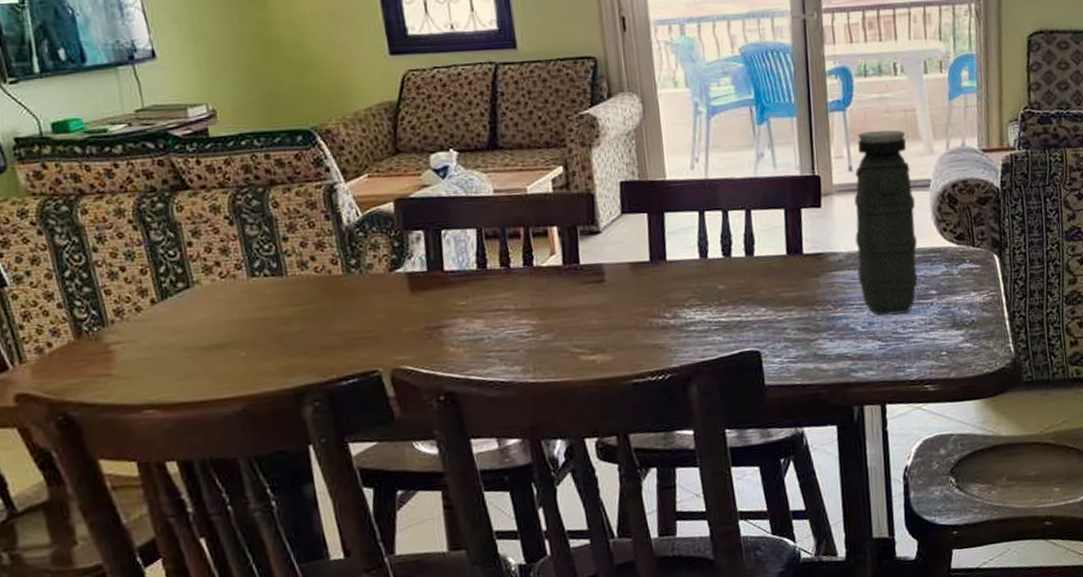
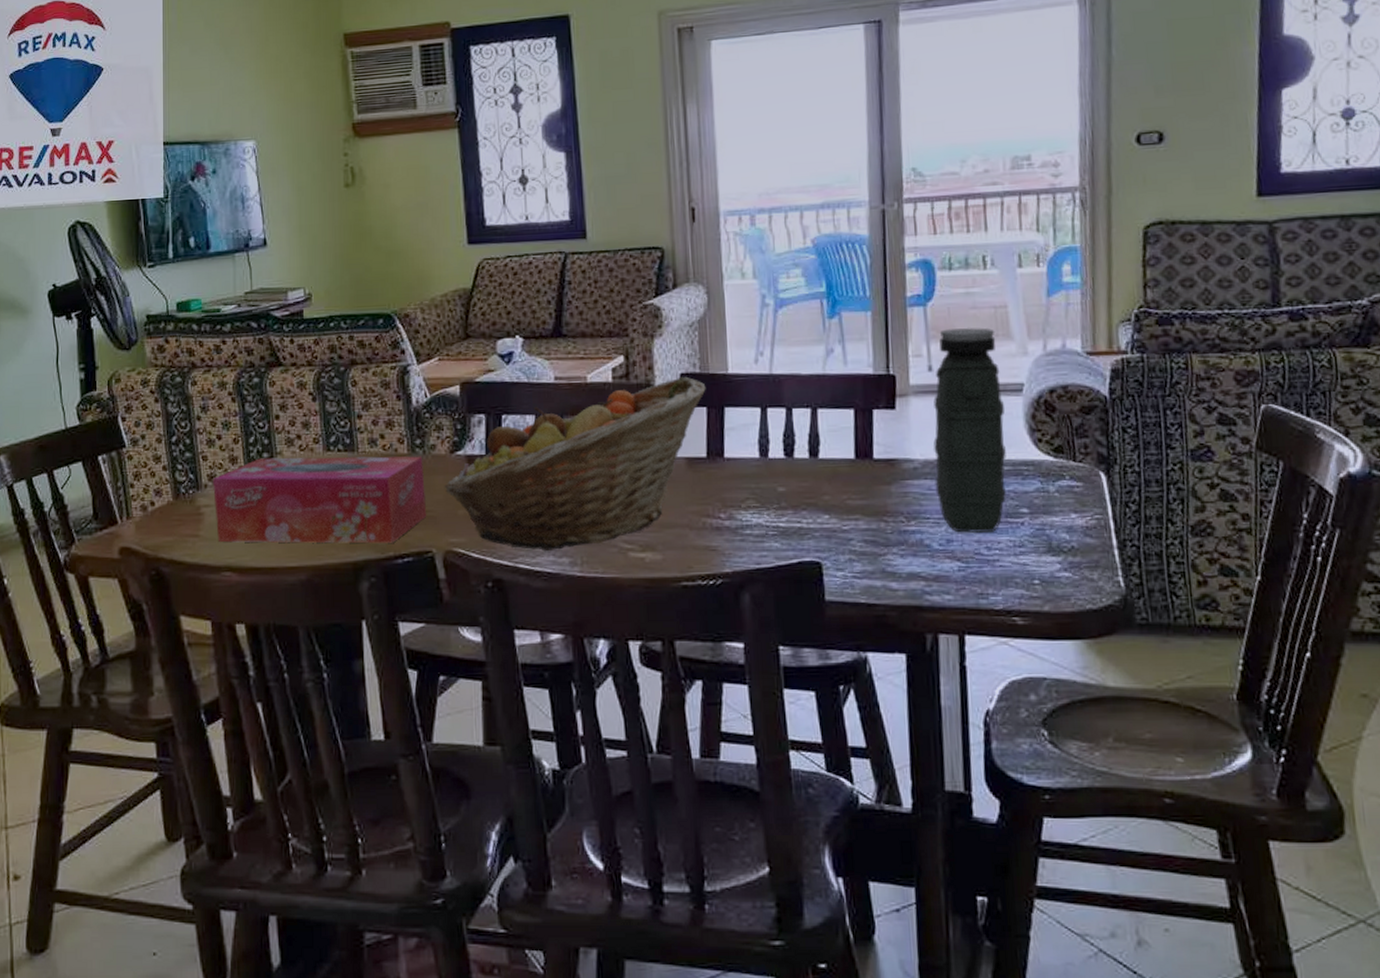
tissue box: none [120,276,370,379] -> present [213,456,427,543]
fruit basket: none [385,184,646,362] -> present [444,376,706,552]

